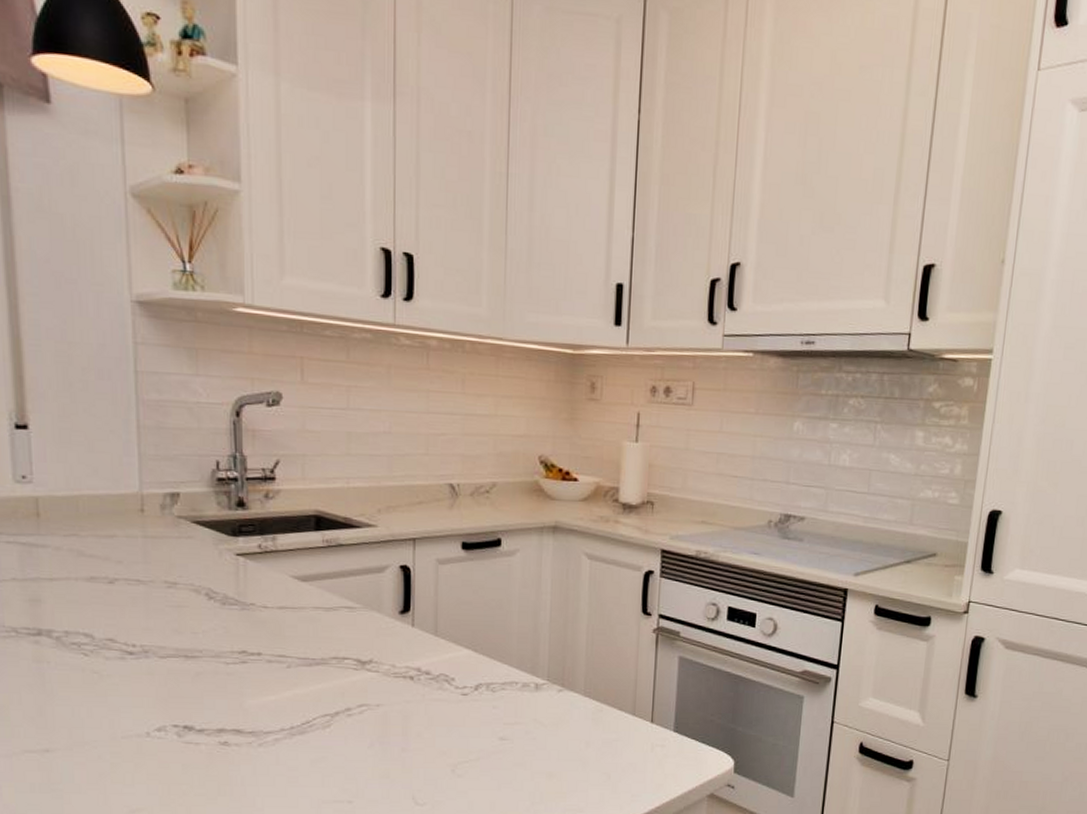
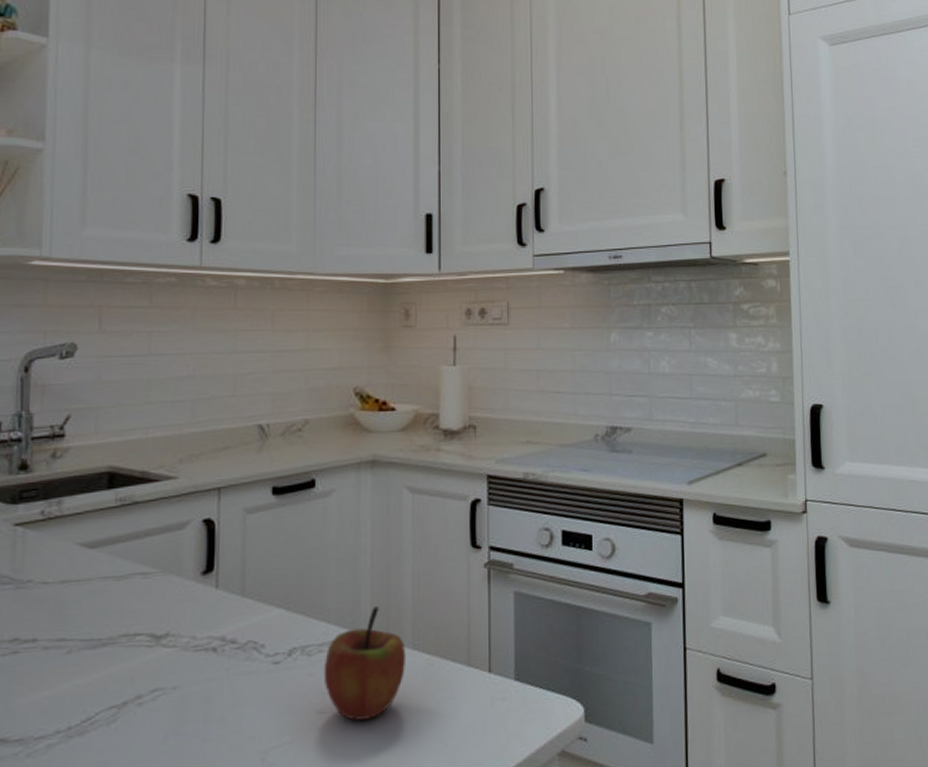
apple: none [505,656,579,749] -> present [323,606,407,721]

